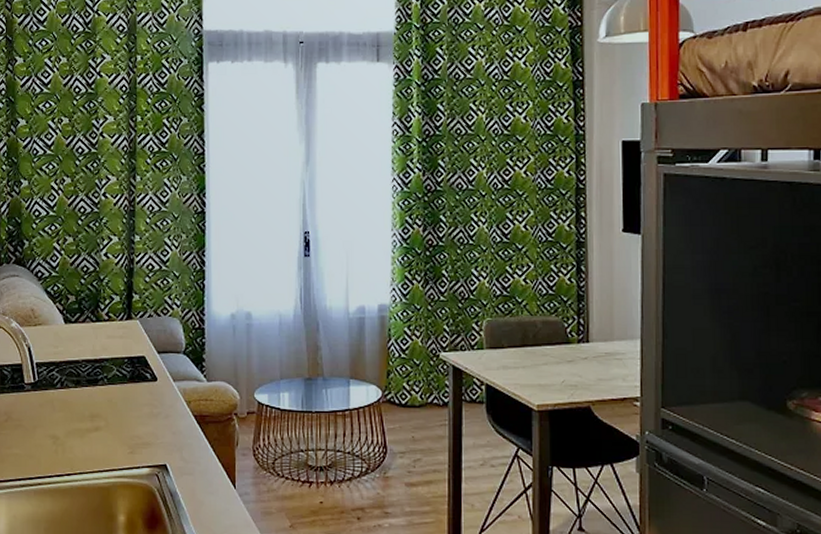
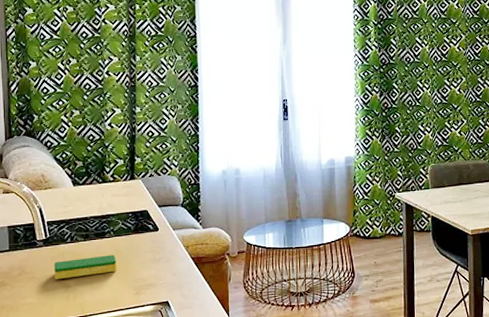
dish sponge: none [42,405,110,430] -> present [54,255,117,280]

